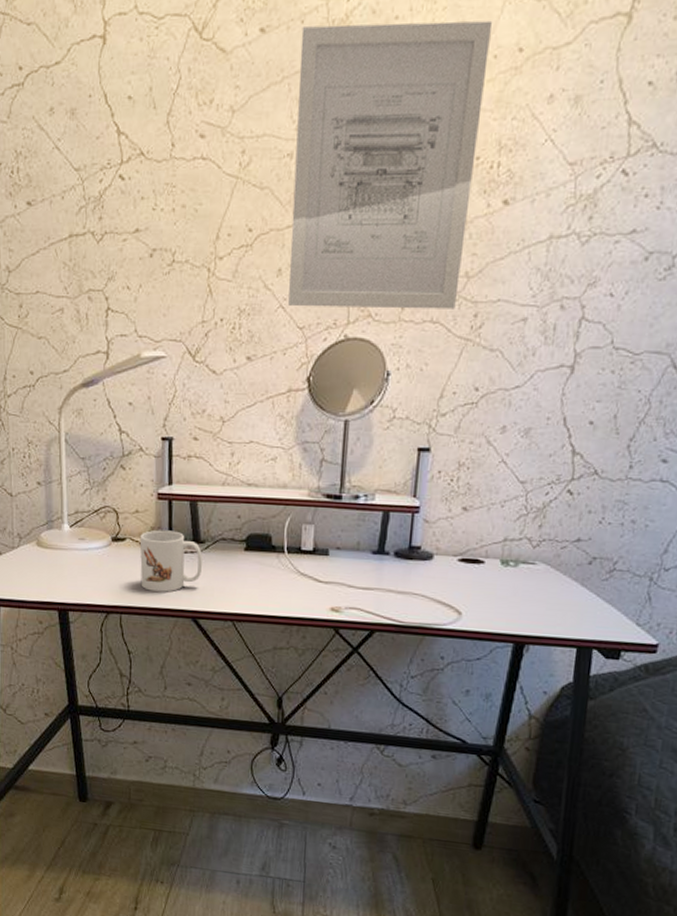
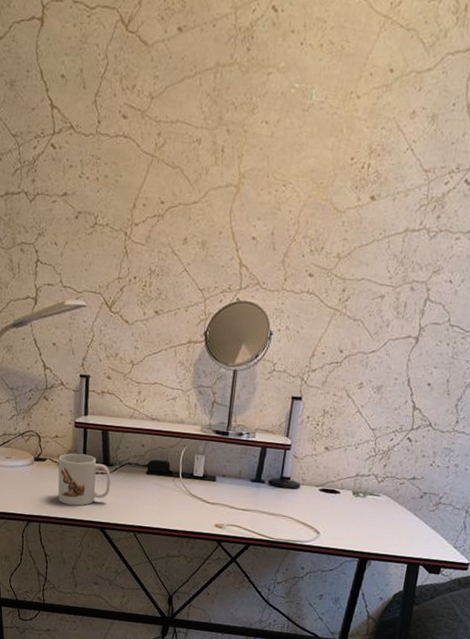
wall art: present [288,20,493,309] -> none [191,30,371,284]

